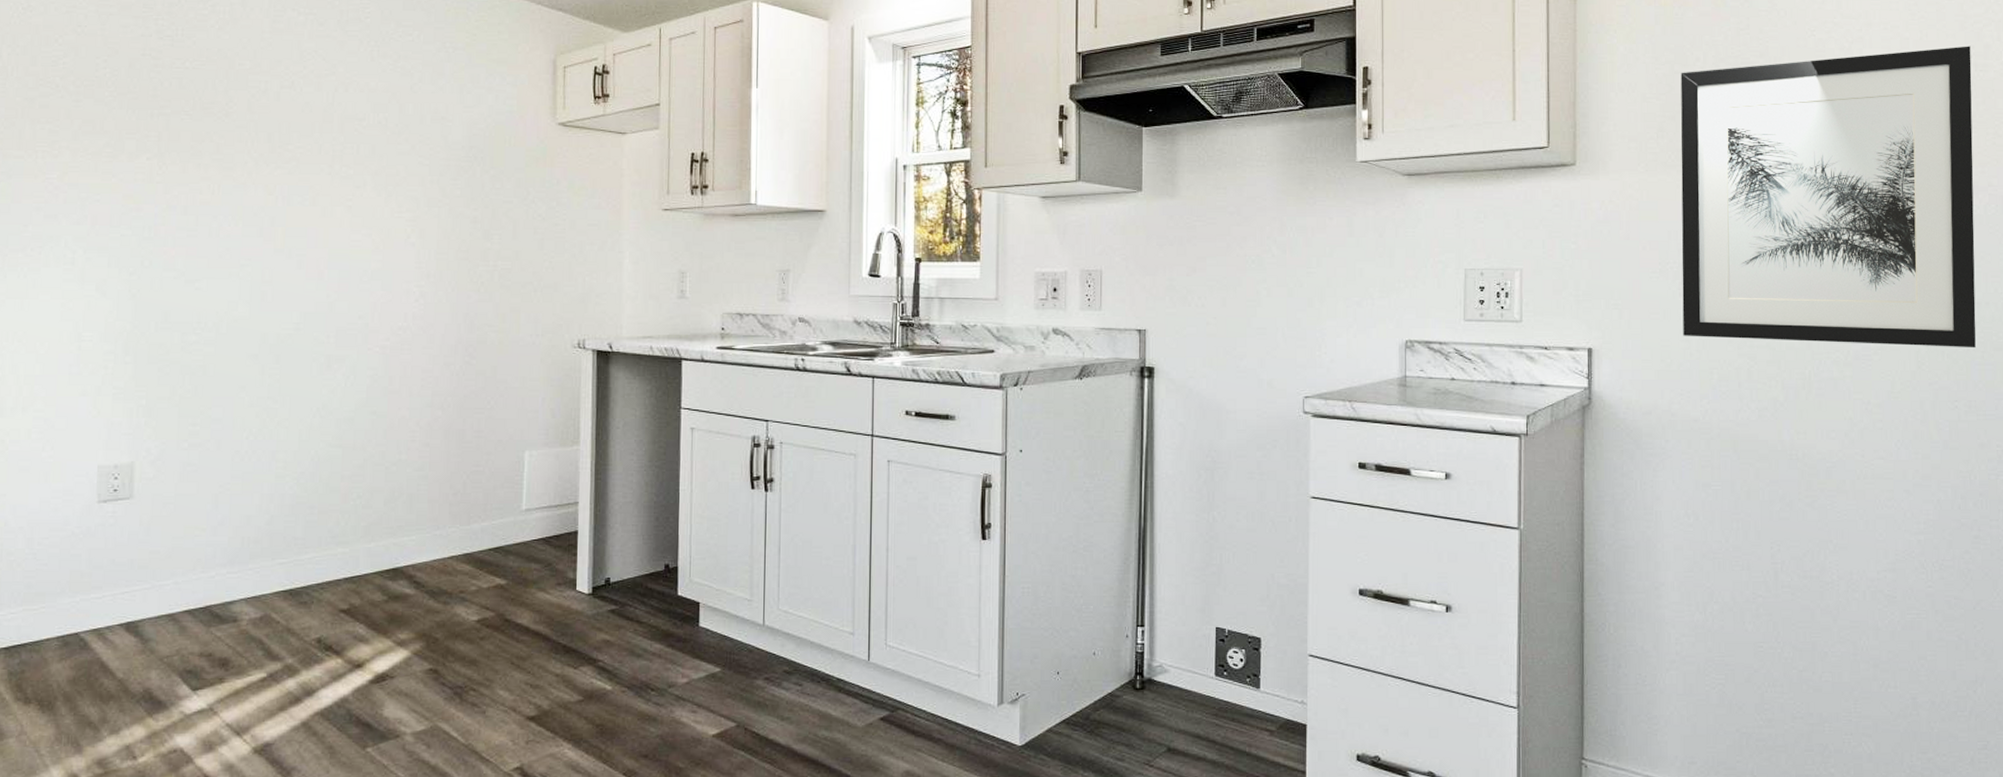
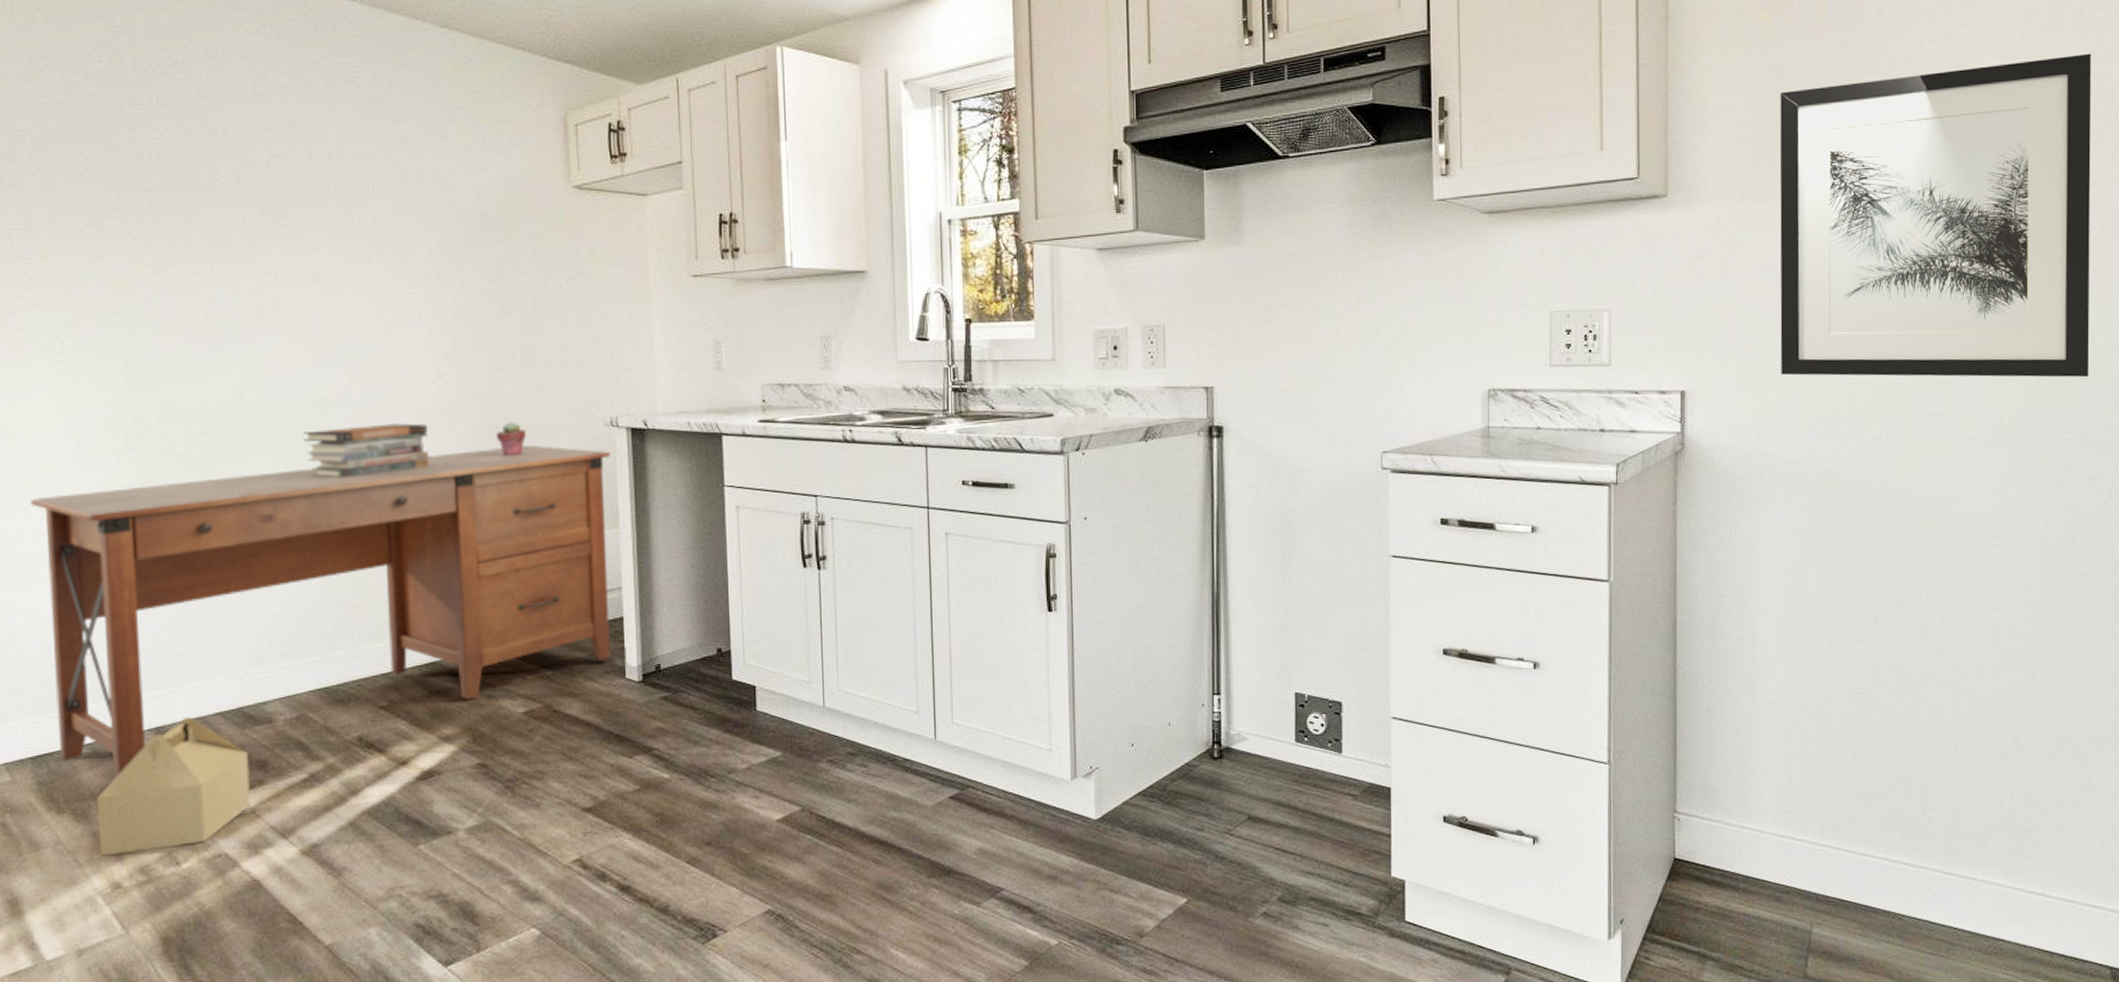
desk: none [29,363,576,671] -> present [30,445,611,779]
cardboard box: none [61,613,212,748] -> present [96,717,251,856]
book stack: none [290,339,406,389] -> present [303,423,429,479]
potted succulent: none [469,340,499,373] -> present [495,422,527,457]

